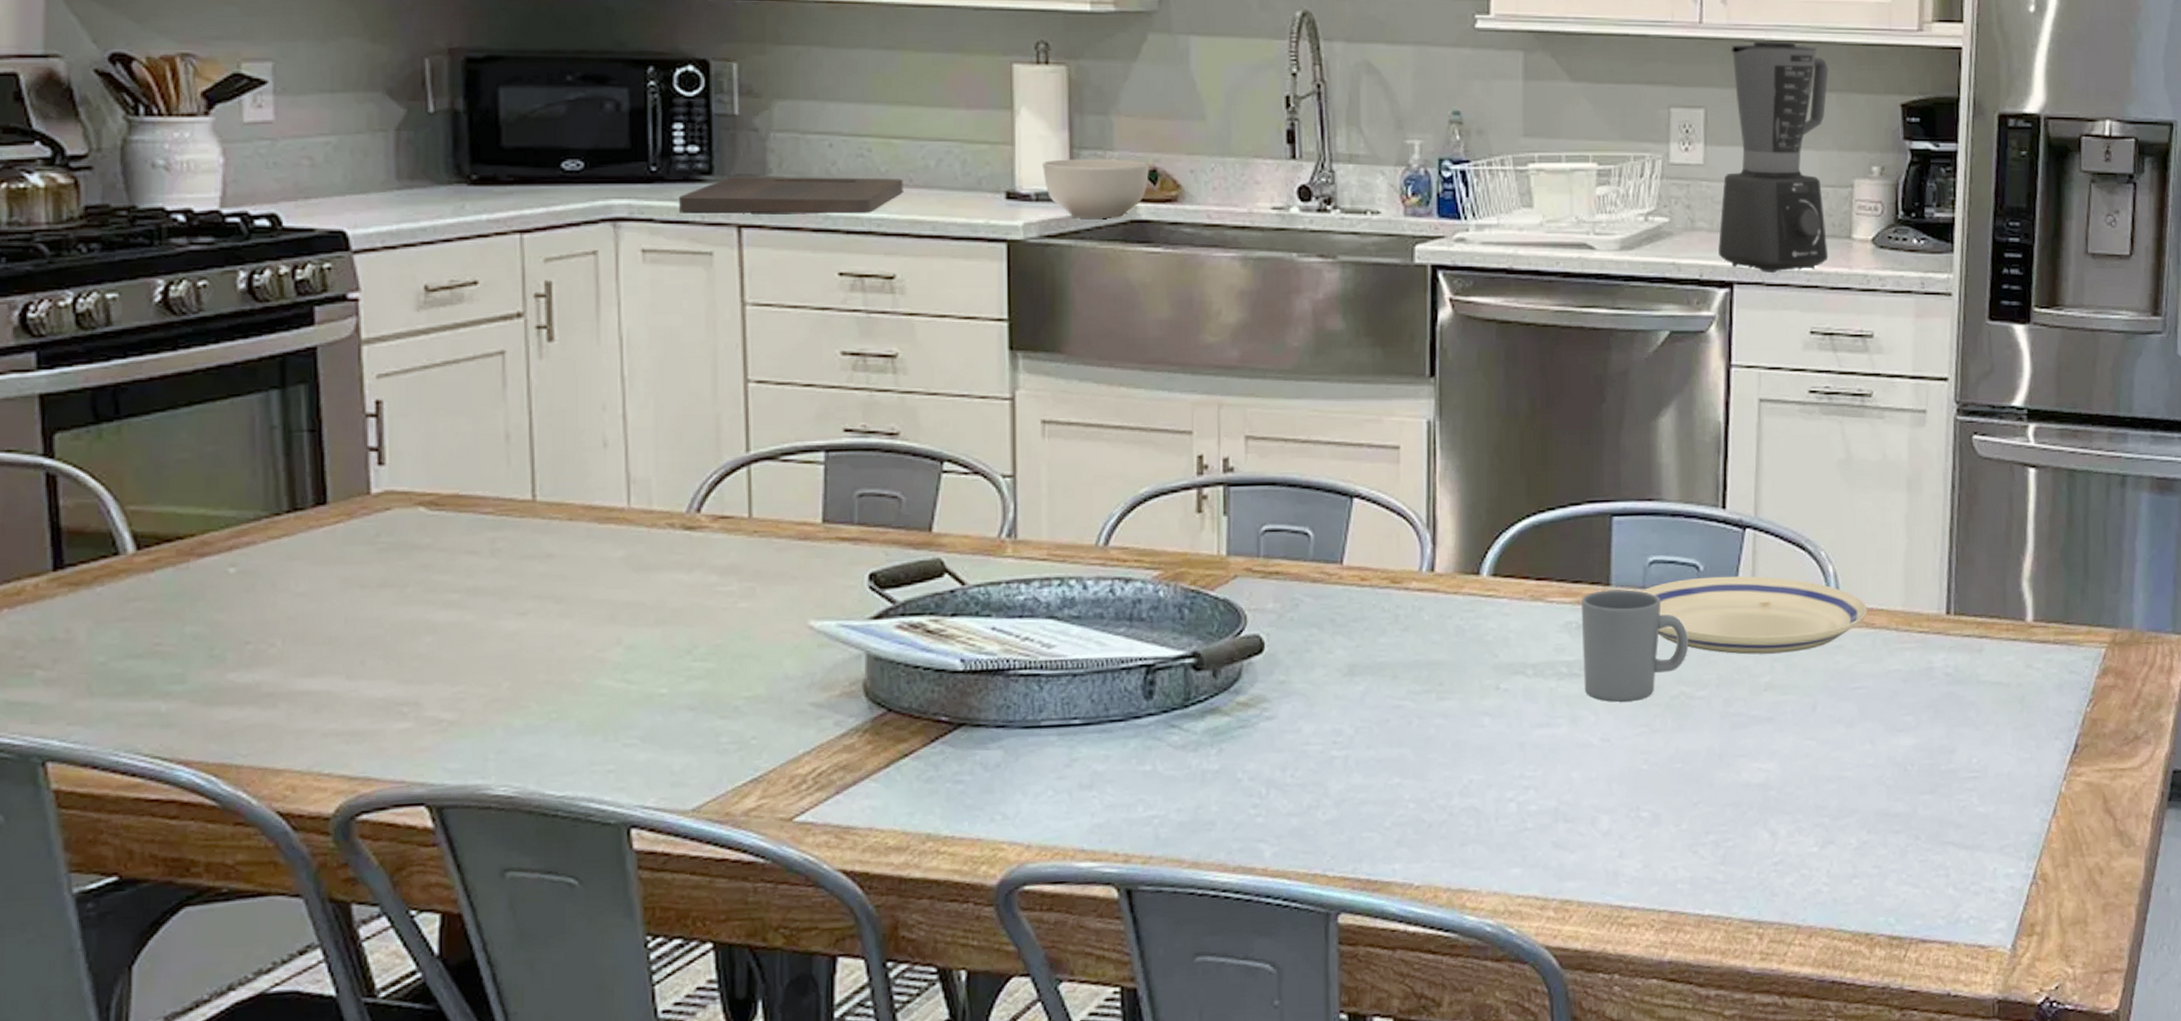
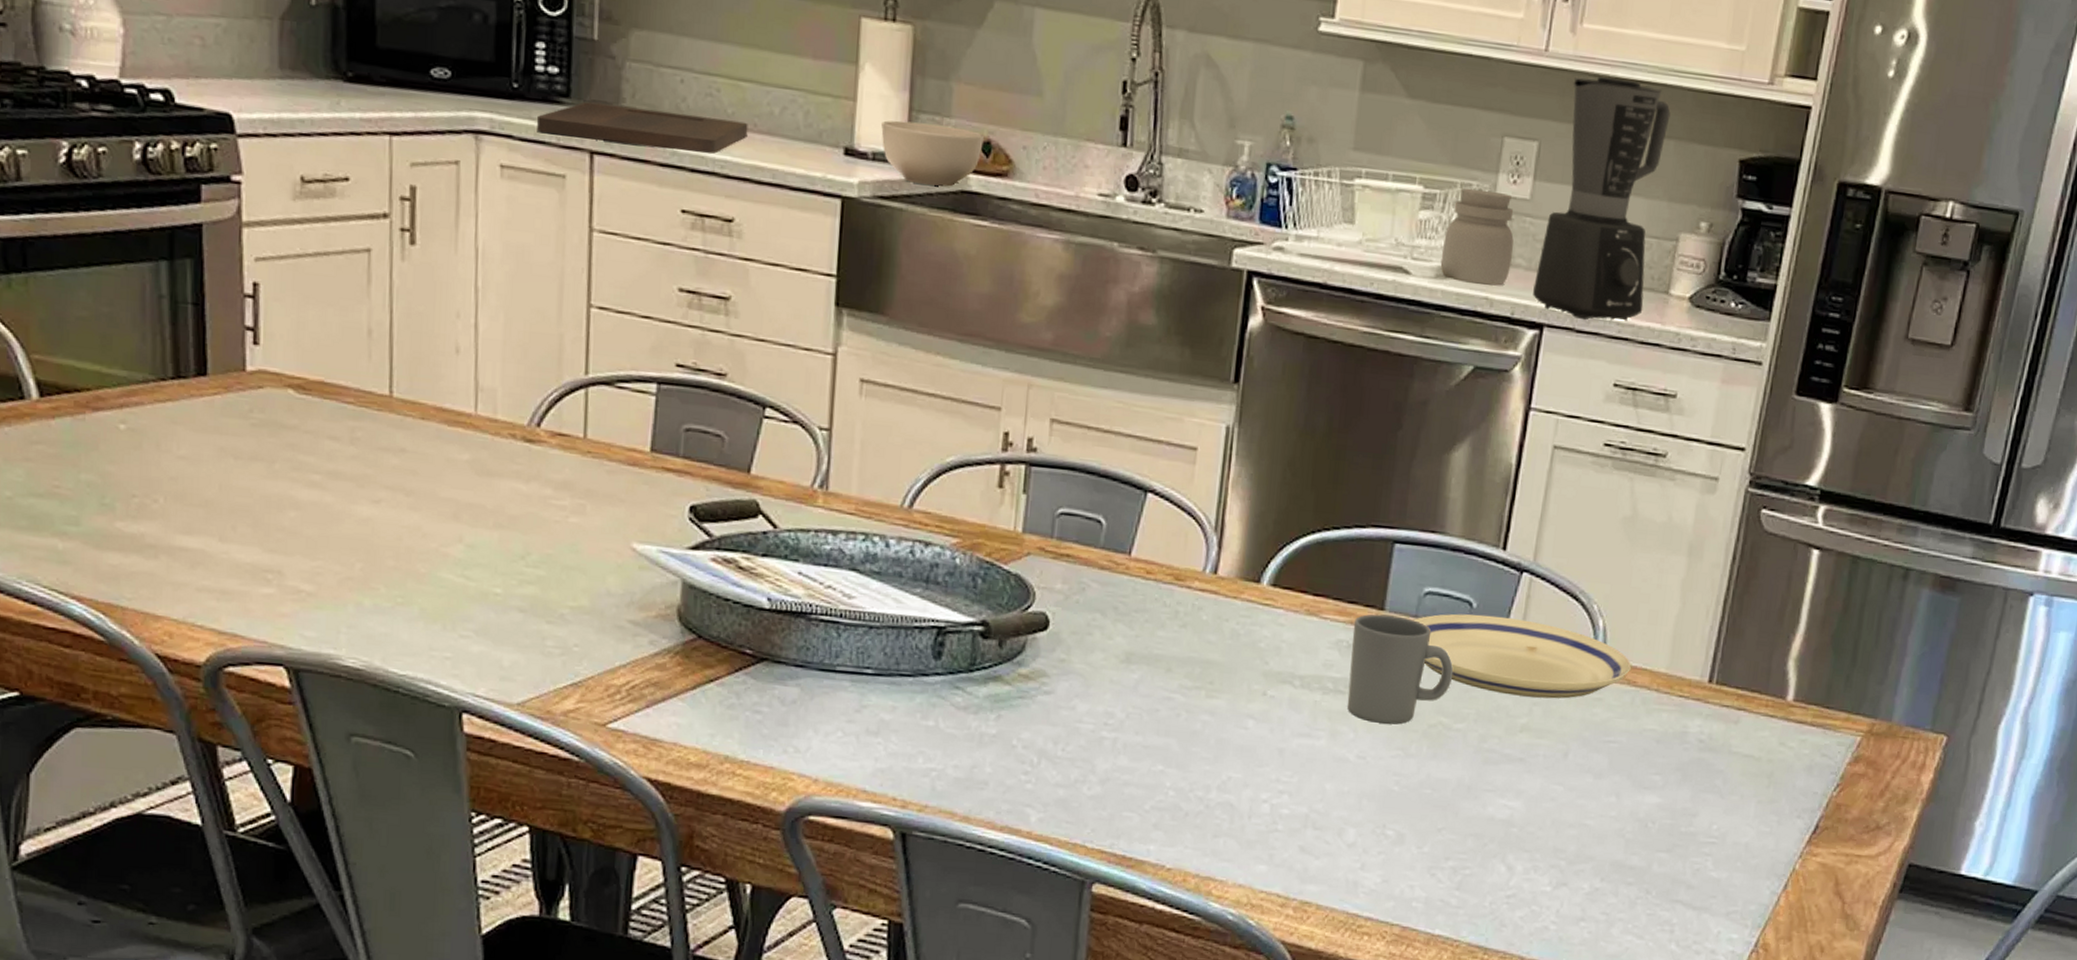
jar: none [1623,160,1693,251] -> present [1440,187,1514,286]

